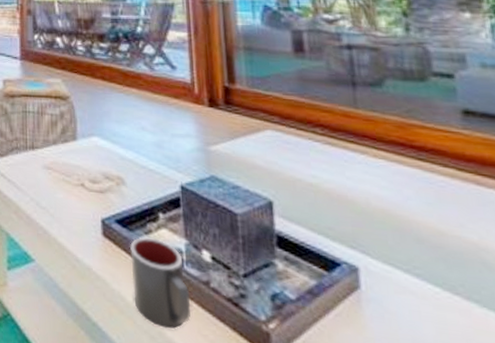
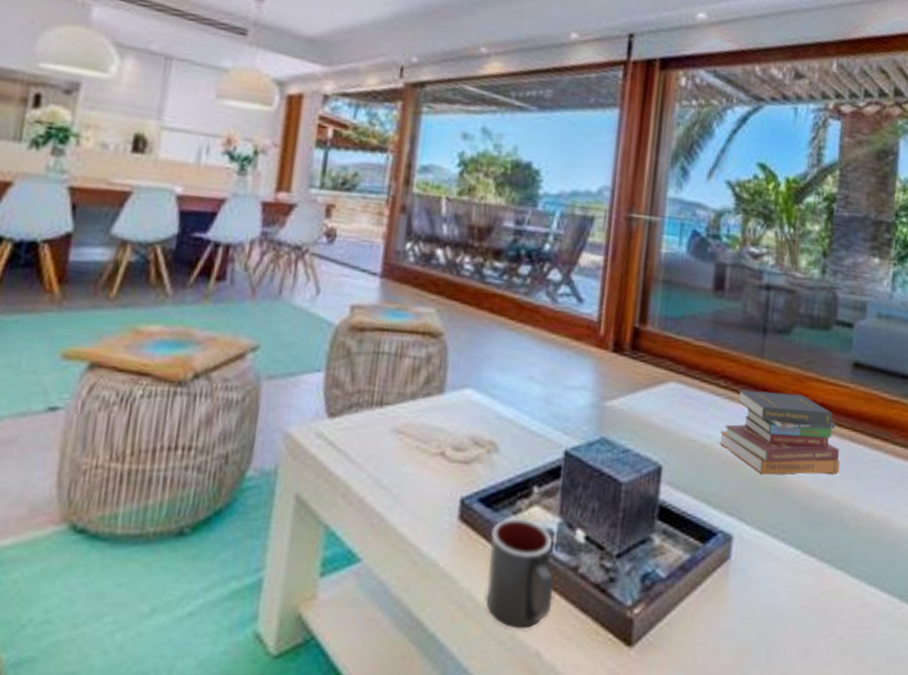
books: none [326,136,470,217] -> present [719,390,840,475]

